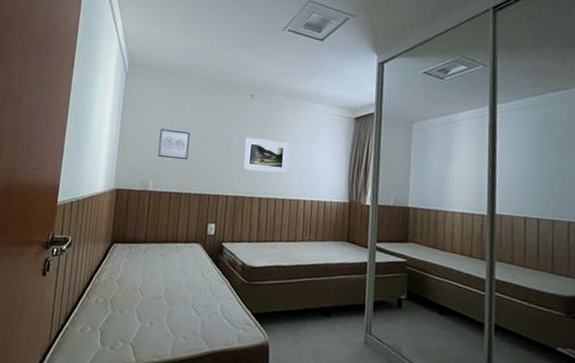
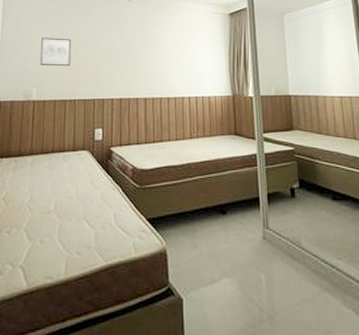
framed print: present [243,136,289,174] -> none [126,39,170,72]

